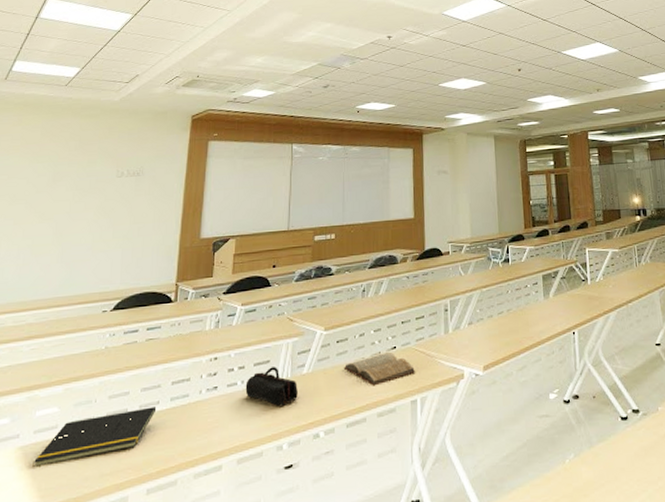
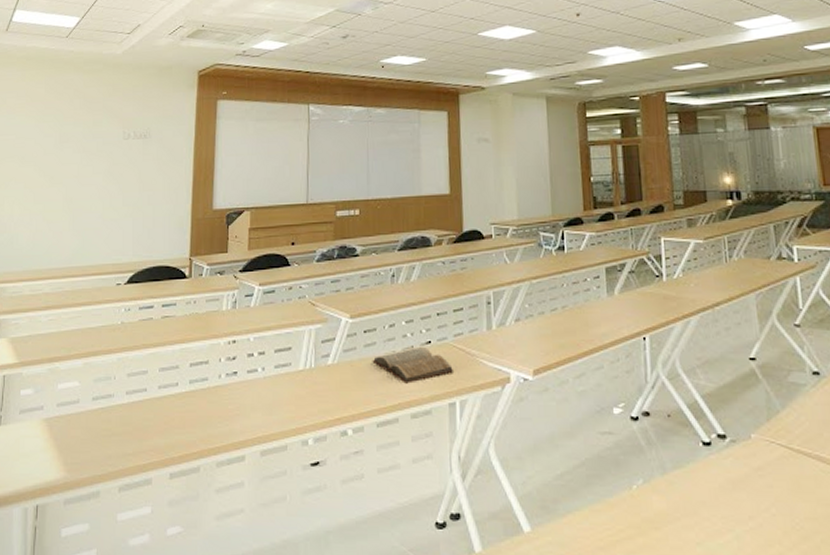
notepad: present [34,407,157,467] -> none [59,388,176,440]
pencil case: present [245,367,298,406] -> none [266,355,323,398]

